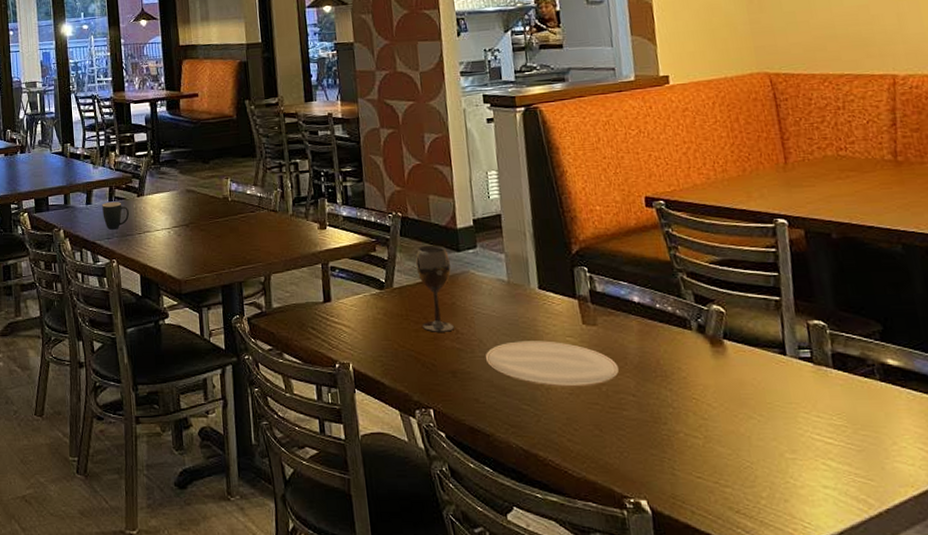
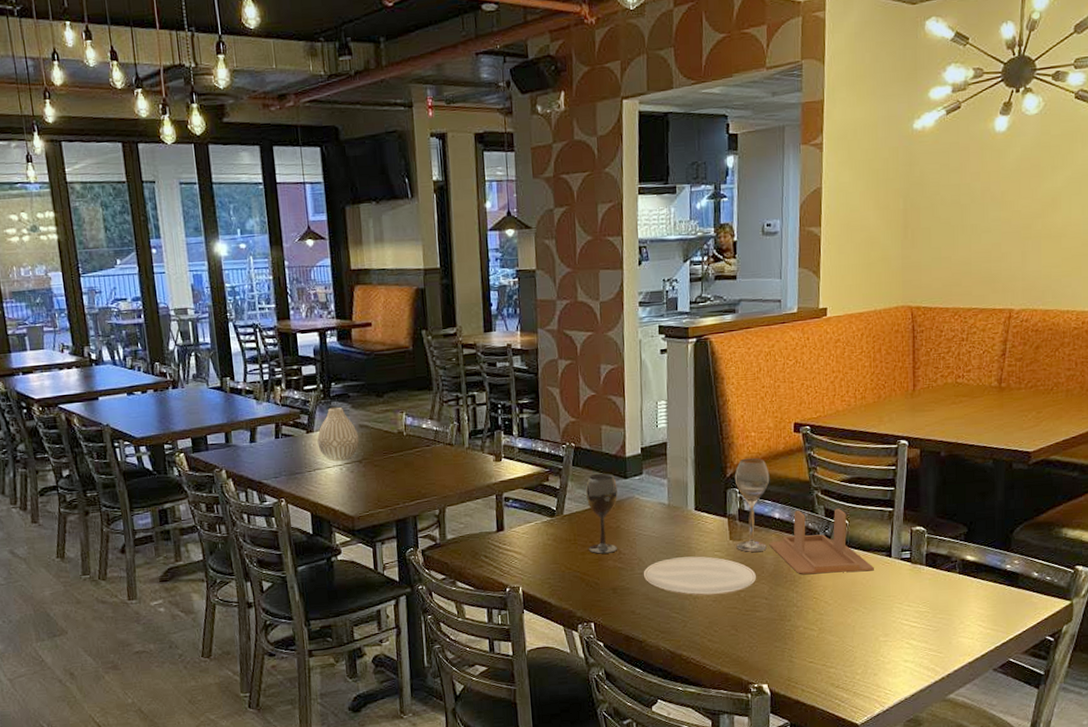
mug: present [102,202,130,230] -> none [268,439,298,468]
vase: none [147,172,187,225] -> present [317,407,360,461]
wineglass: none [581,233,628,341] -> present [734,457,770,553]
napkin holder: none [630,294,766,371] -> present [769,508,874,574]

